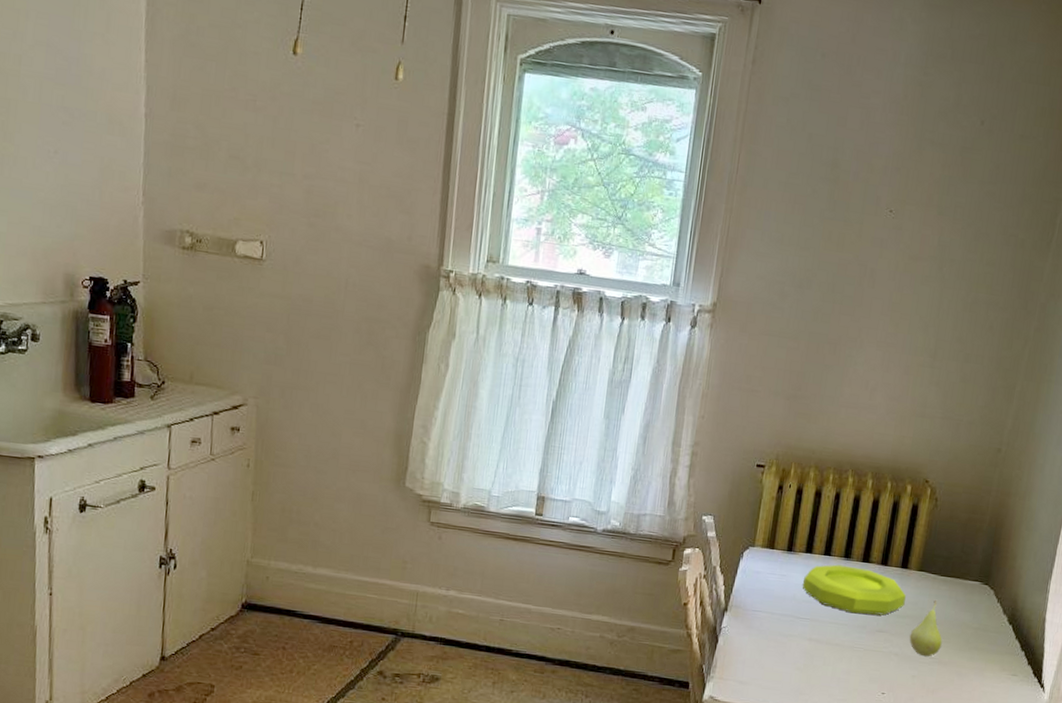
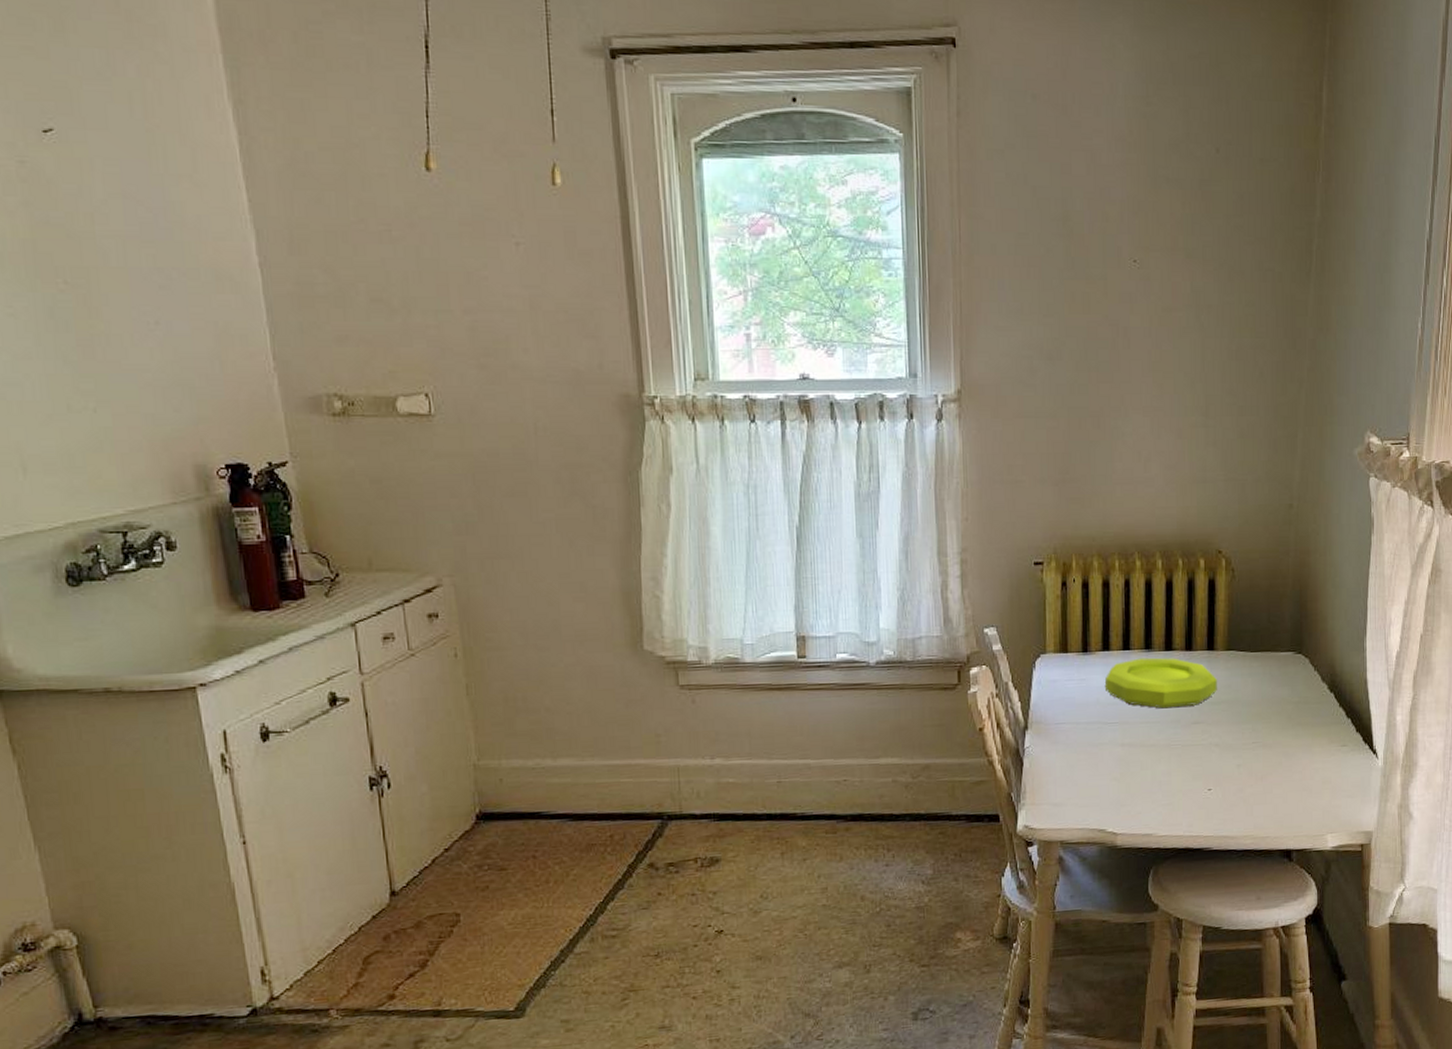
fruit: present [909,599,942,657] -> none [1228,678,1263,743]

